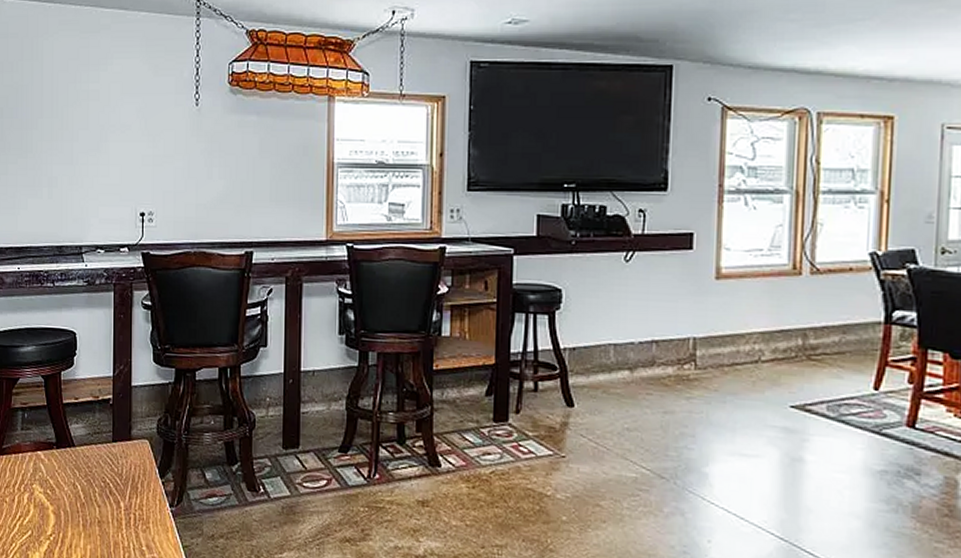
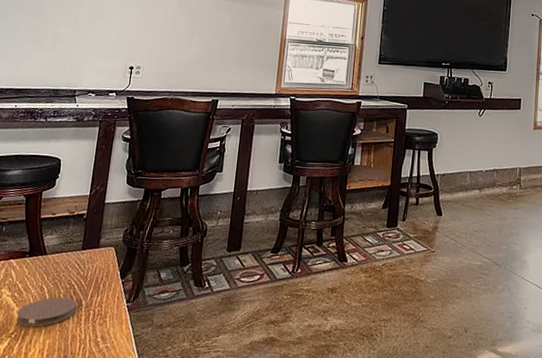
coaster: none [53,496,114,530] -> present [16,297,77,327]

